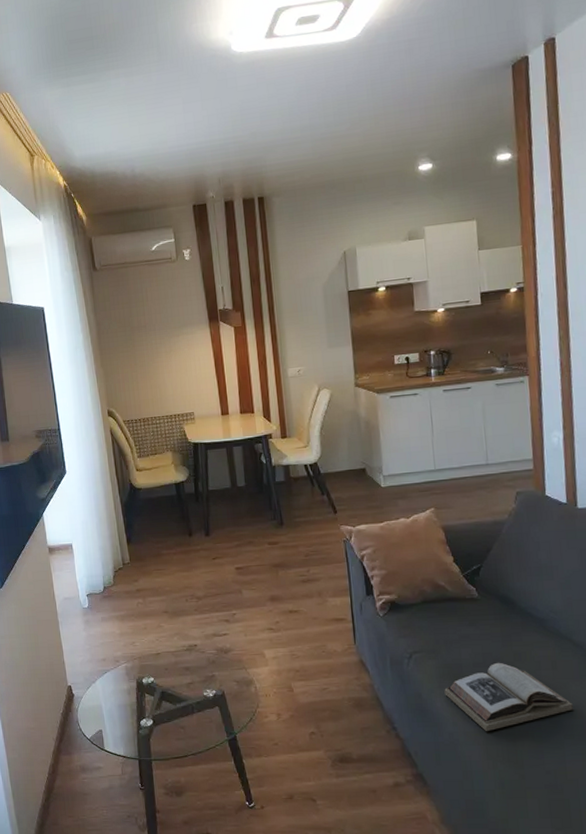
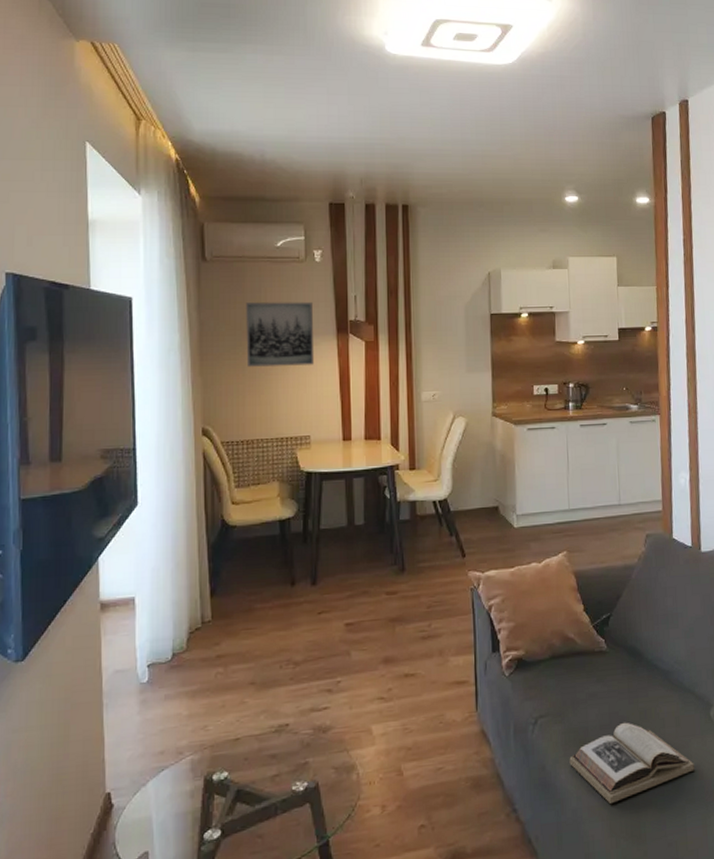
wall art: none [132,296,192,357] -> present [246,301,315,367]

